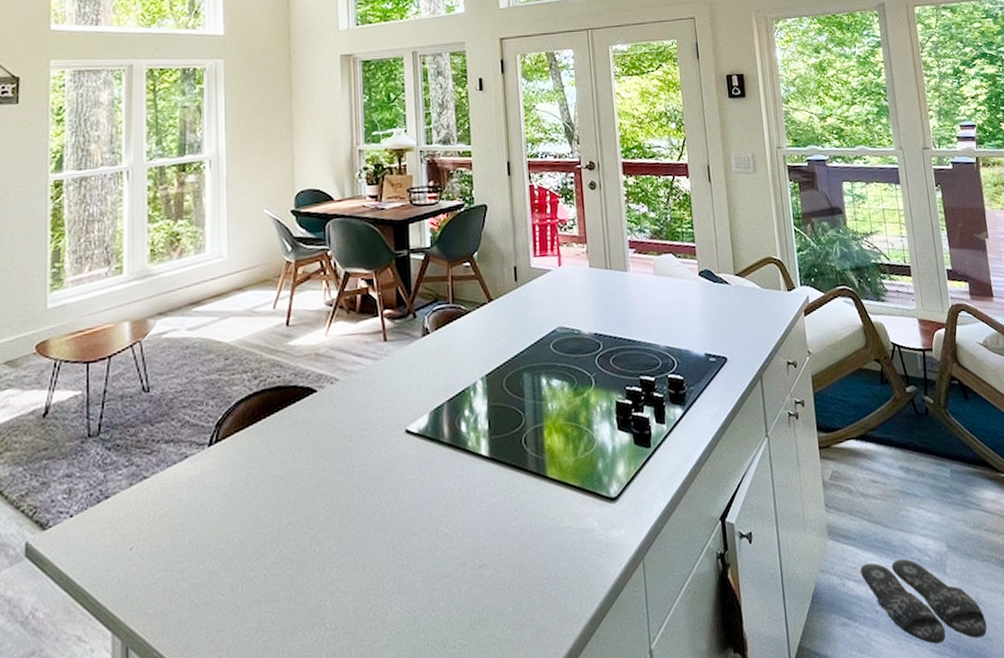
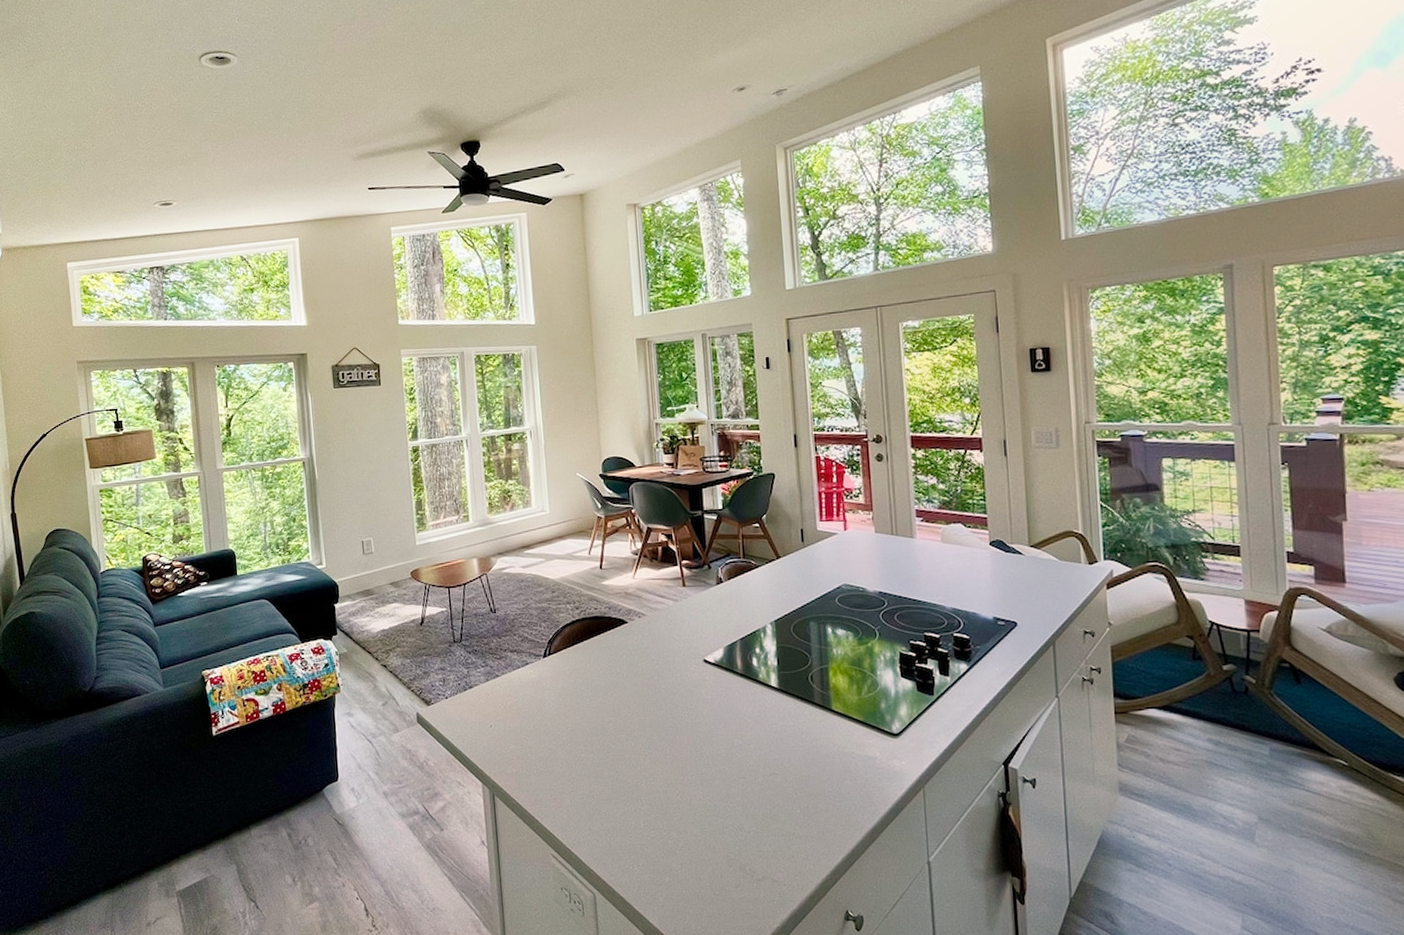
slippers: present [860,559,987,644] -> none [1154,821,1299,904]

